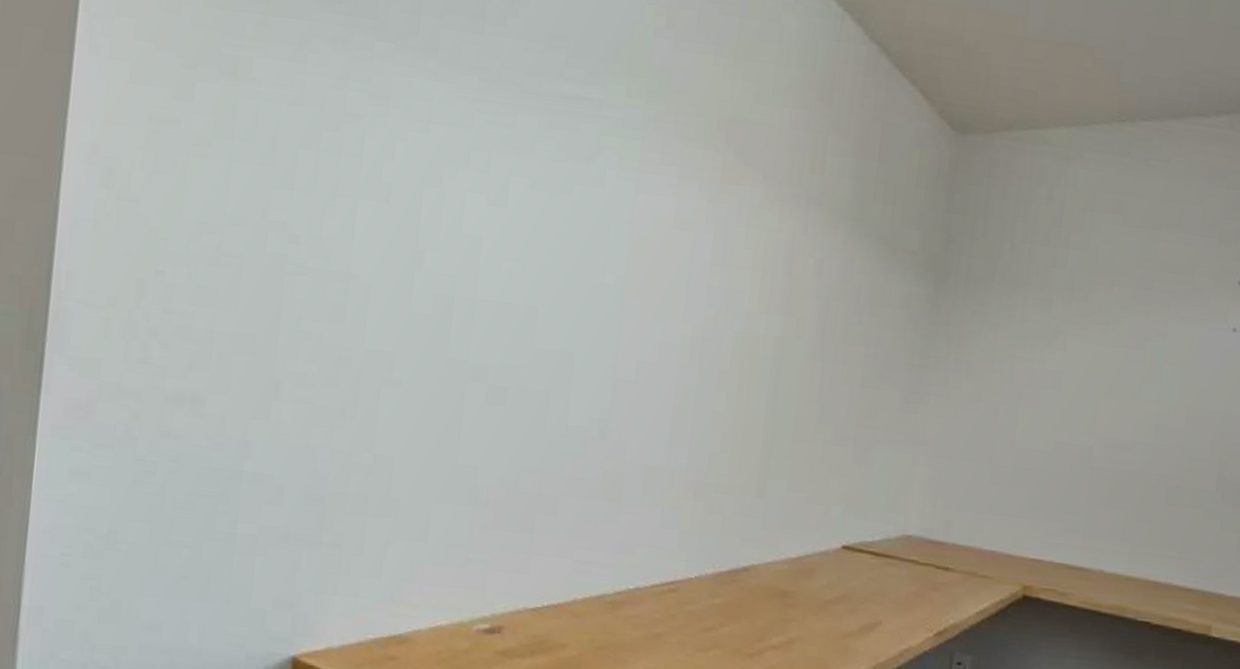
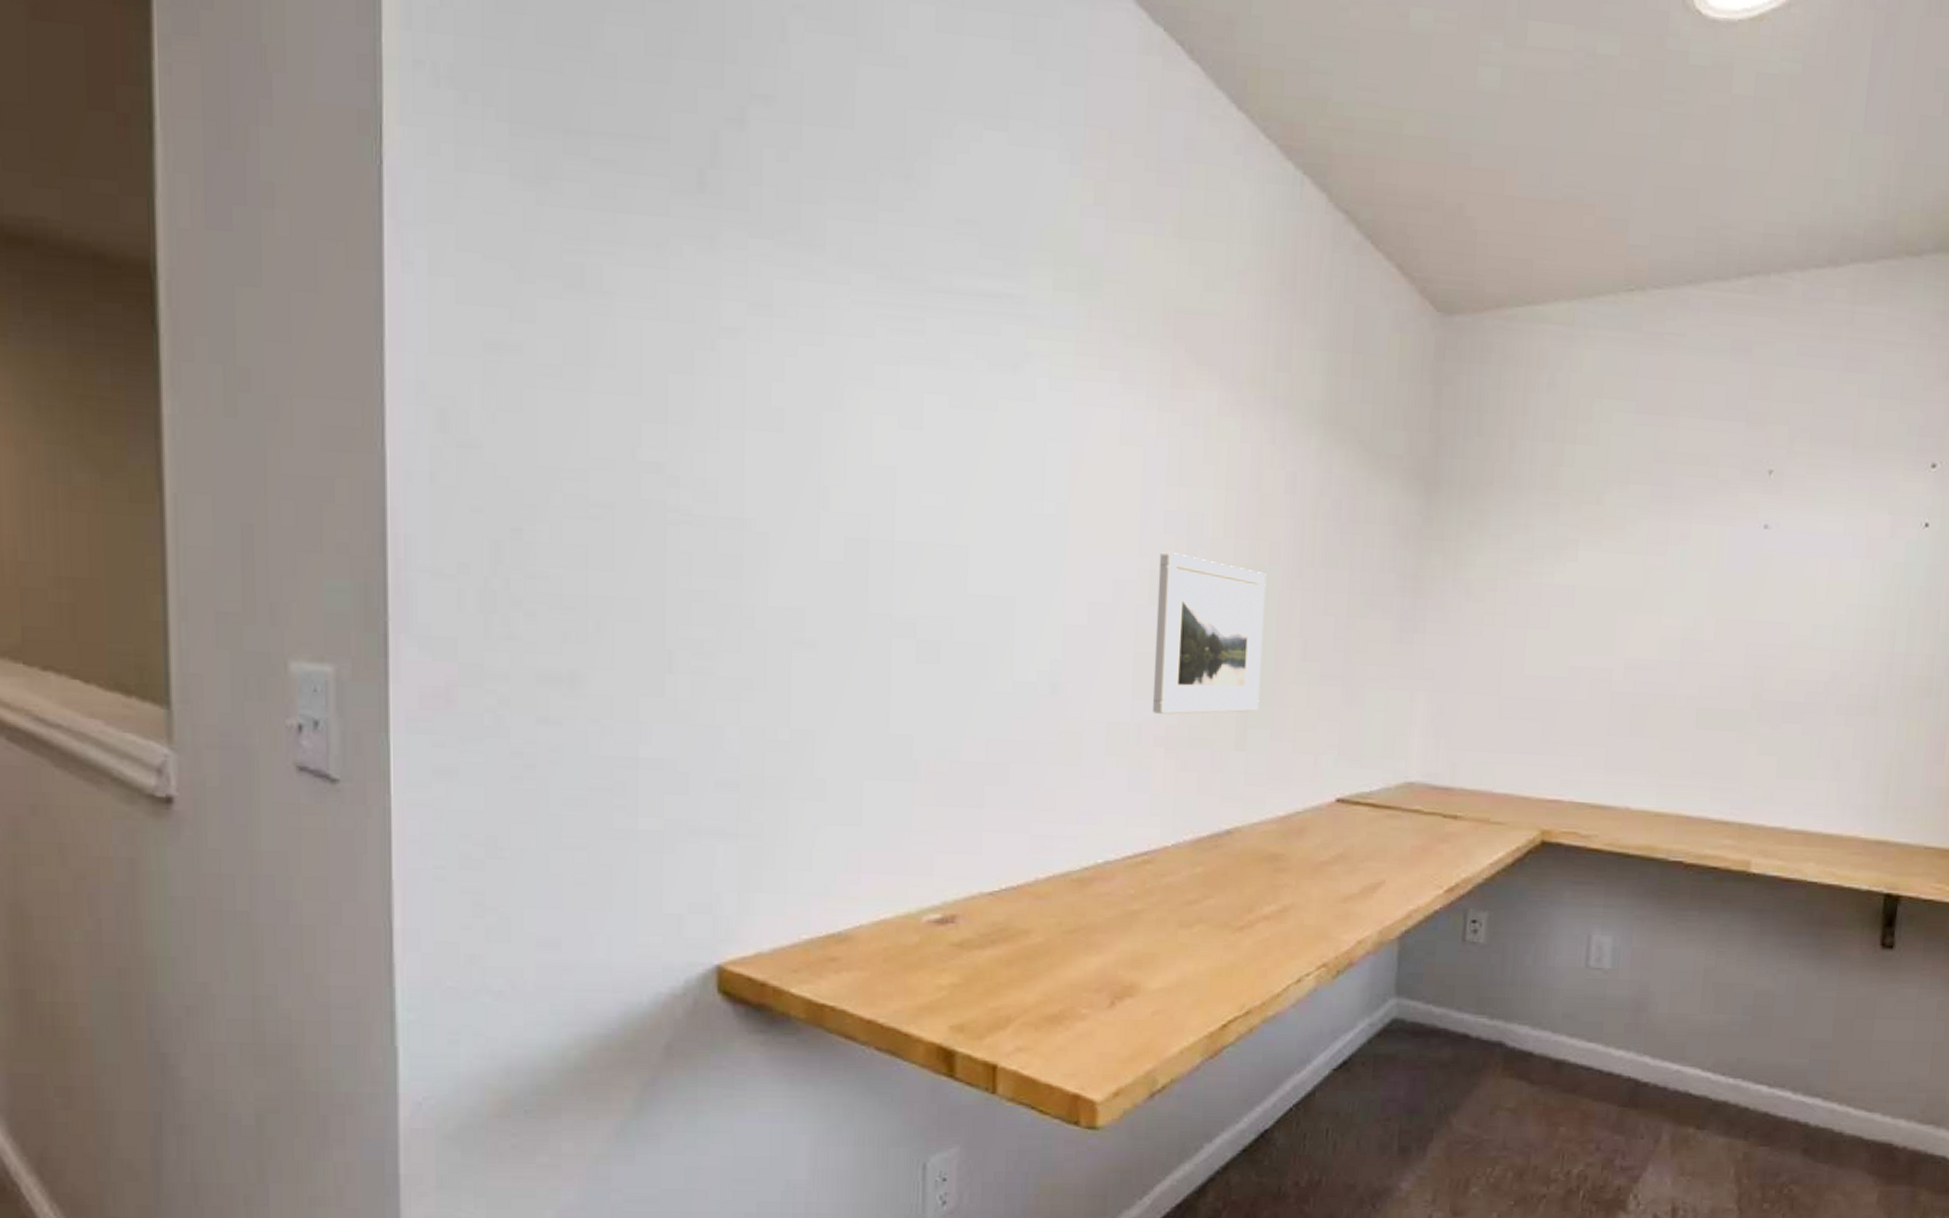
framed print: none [685,322,792,465] -> present [1152,552,1266,714]

